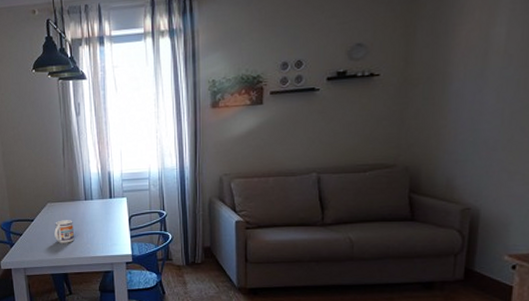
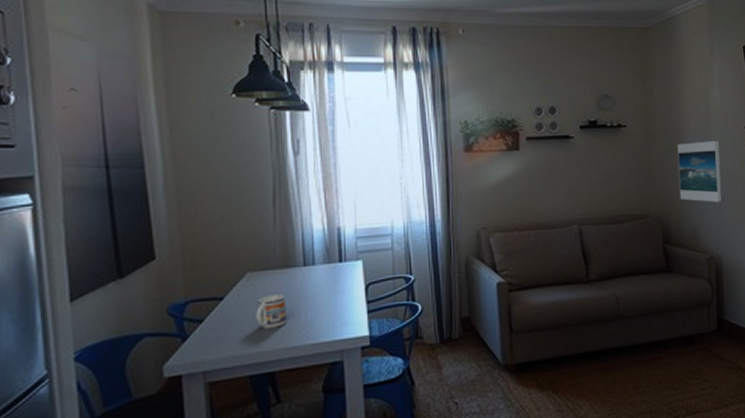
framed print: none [436,84,497,152] -> present [677,140,723,203]

